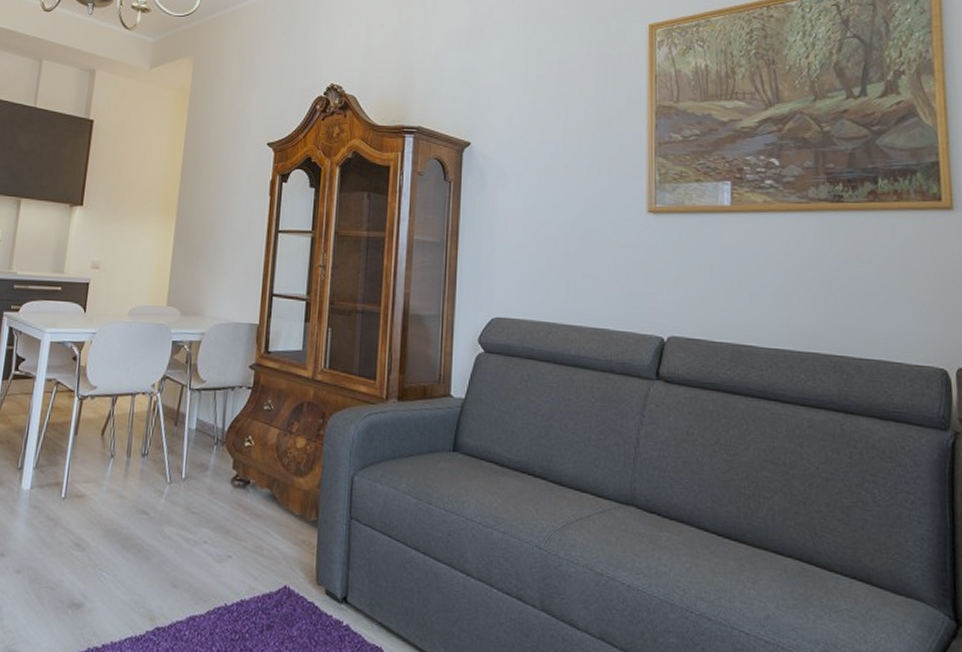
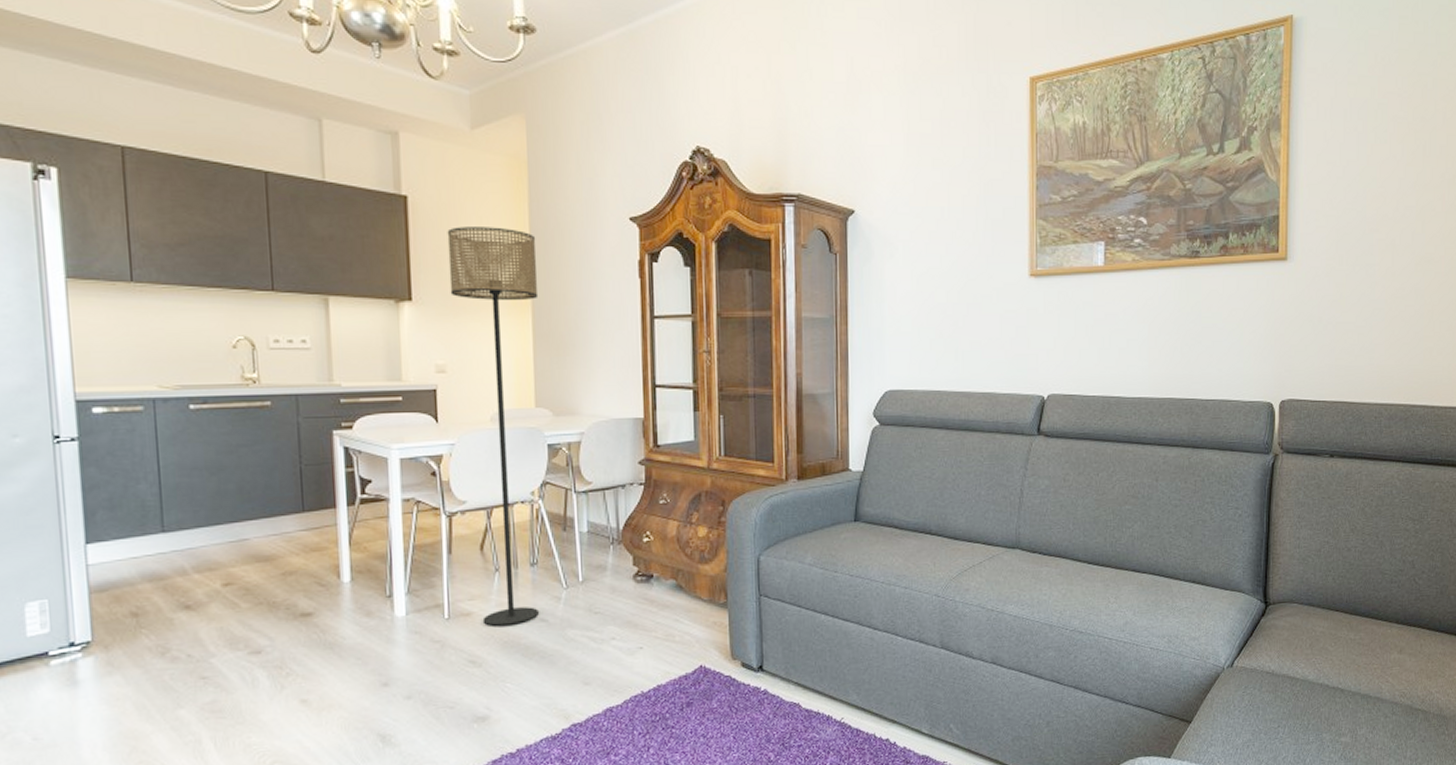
floor lamp: none [92,146,188,513] -> present [447,227,539,626]

